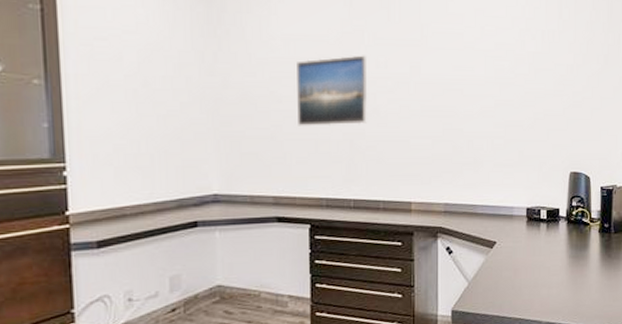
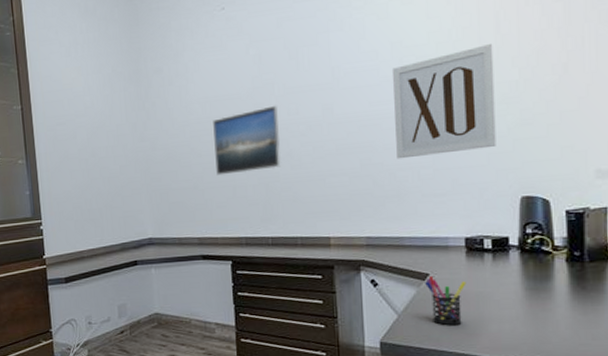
wall art: none [474,27,556,127] -> present [391,44,496,159]
pen holder: none [493,244,526,292] -> present [425,276,467,326]

